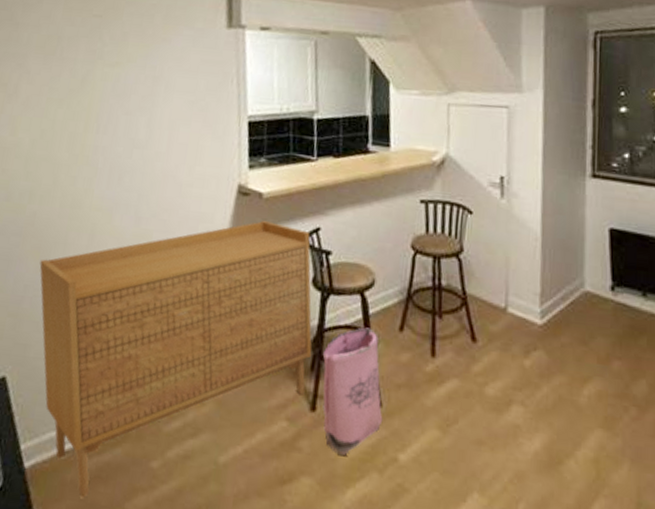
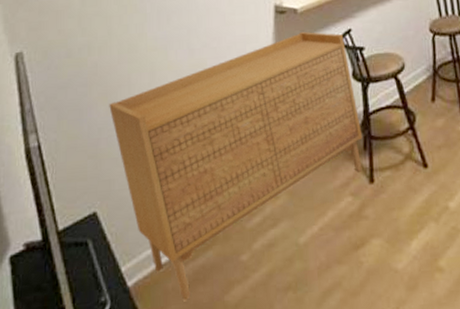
bag: present [322,327,383,455] -> none [371,104,431,214]

